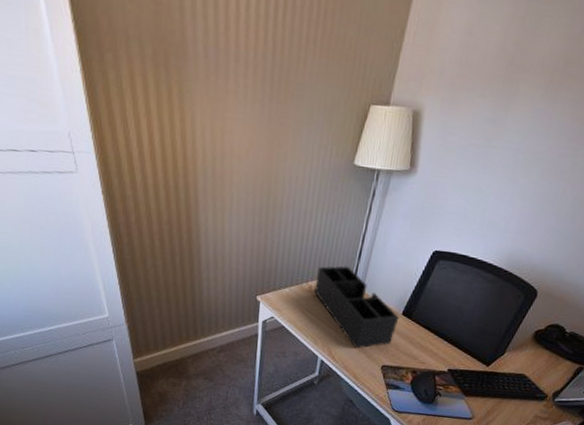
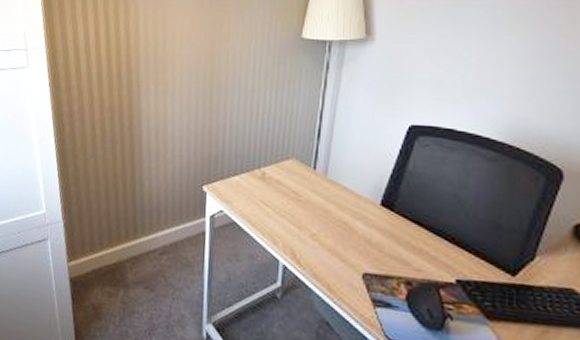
desk organizer: present [314,266,400,349] -> none [269,147,378,251]

